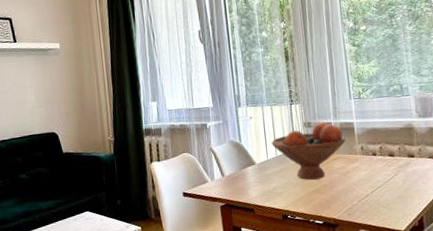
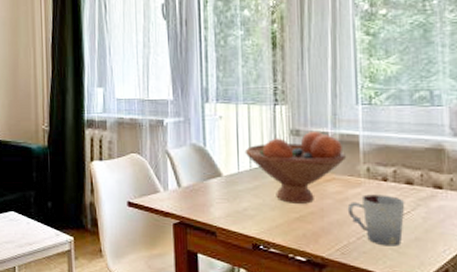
cup: none [349,166,390,205] -> present [347,194,405,247]

